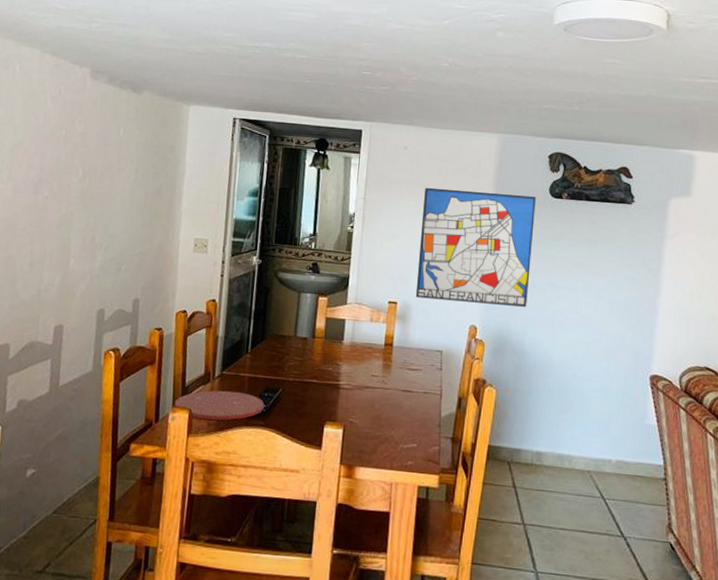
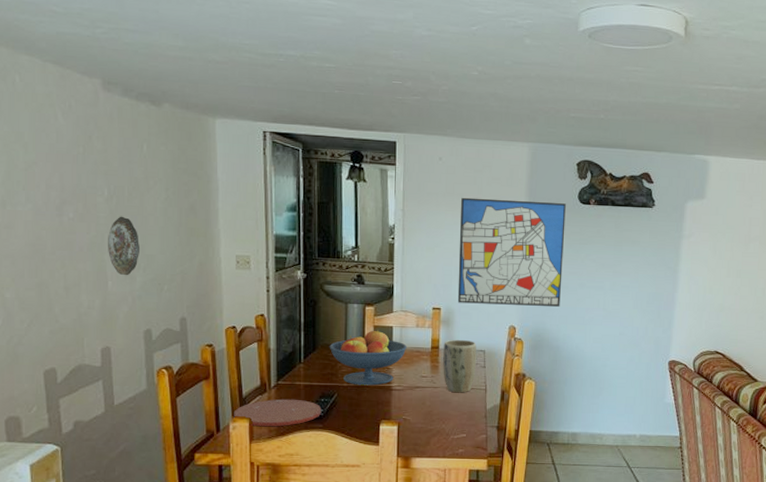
decorative plate: none [74,196,105,255] -> present [108,216,139,276]
fruit bowl: none [278,322,359,382] -> present [329,330,407,386]
plant pot: none [395,337,433,397] -> present [443,339,476,393]

